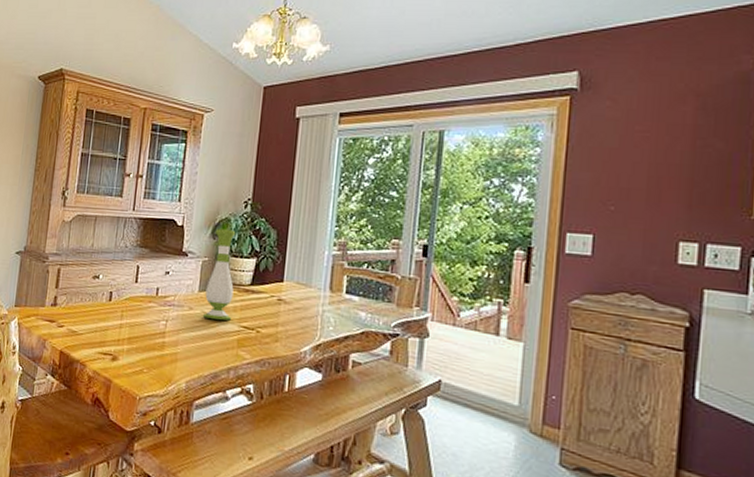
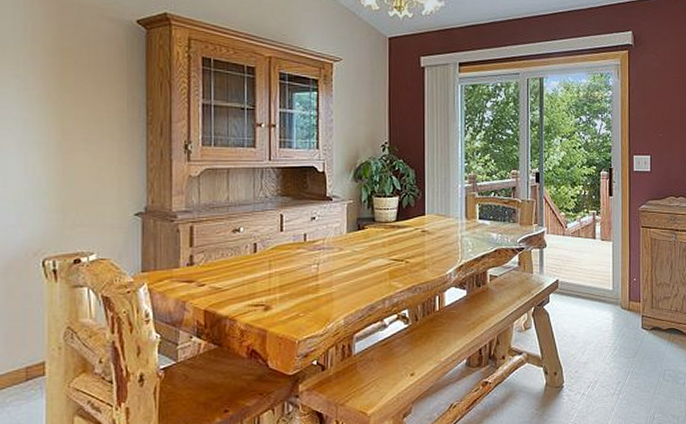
vase: present [203,229,236,321] -> none [354,172,381,256]

